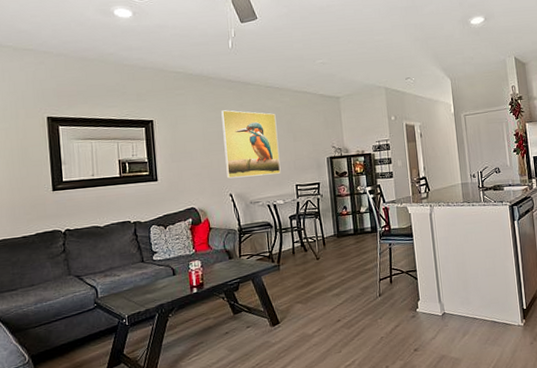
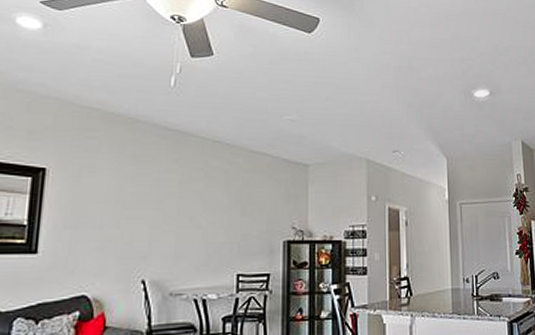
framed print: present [221,110,281,179] -> none [141,165,221,259]

